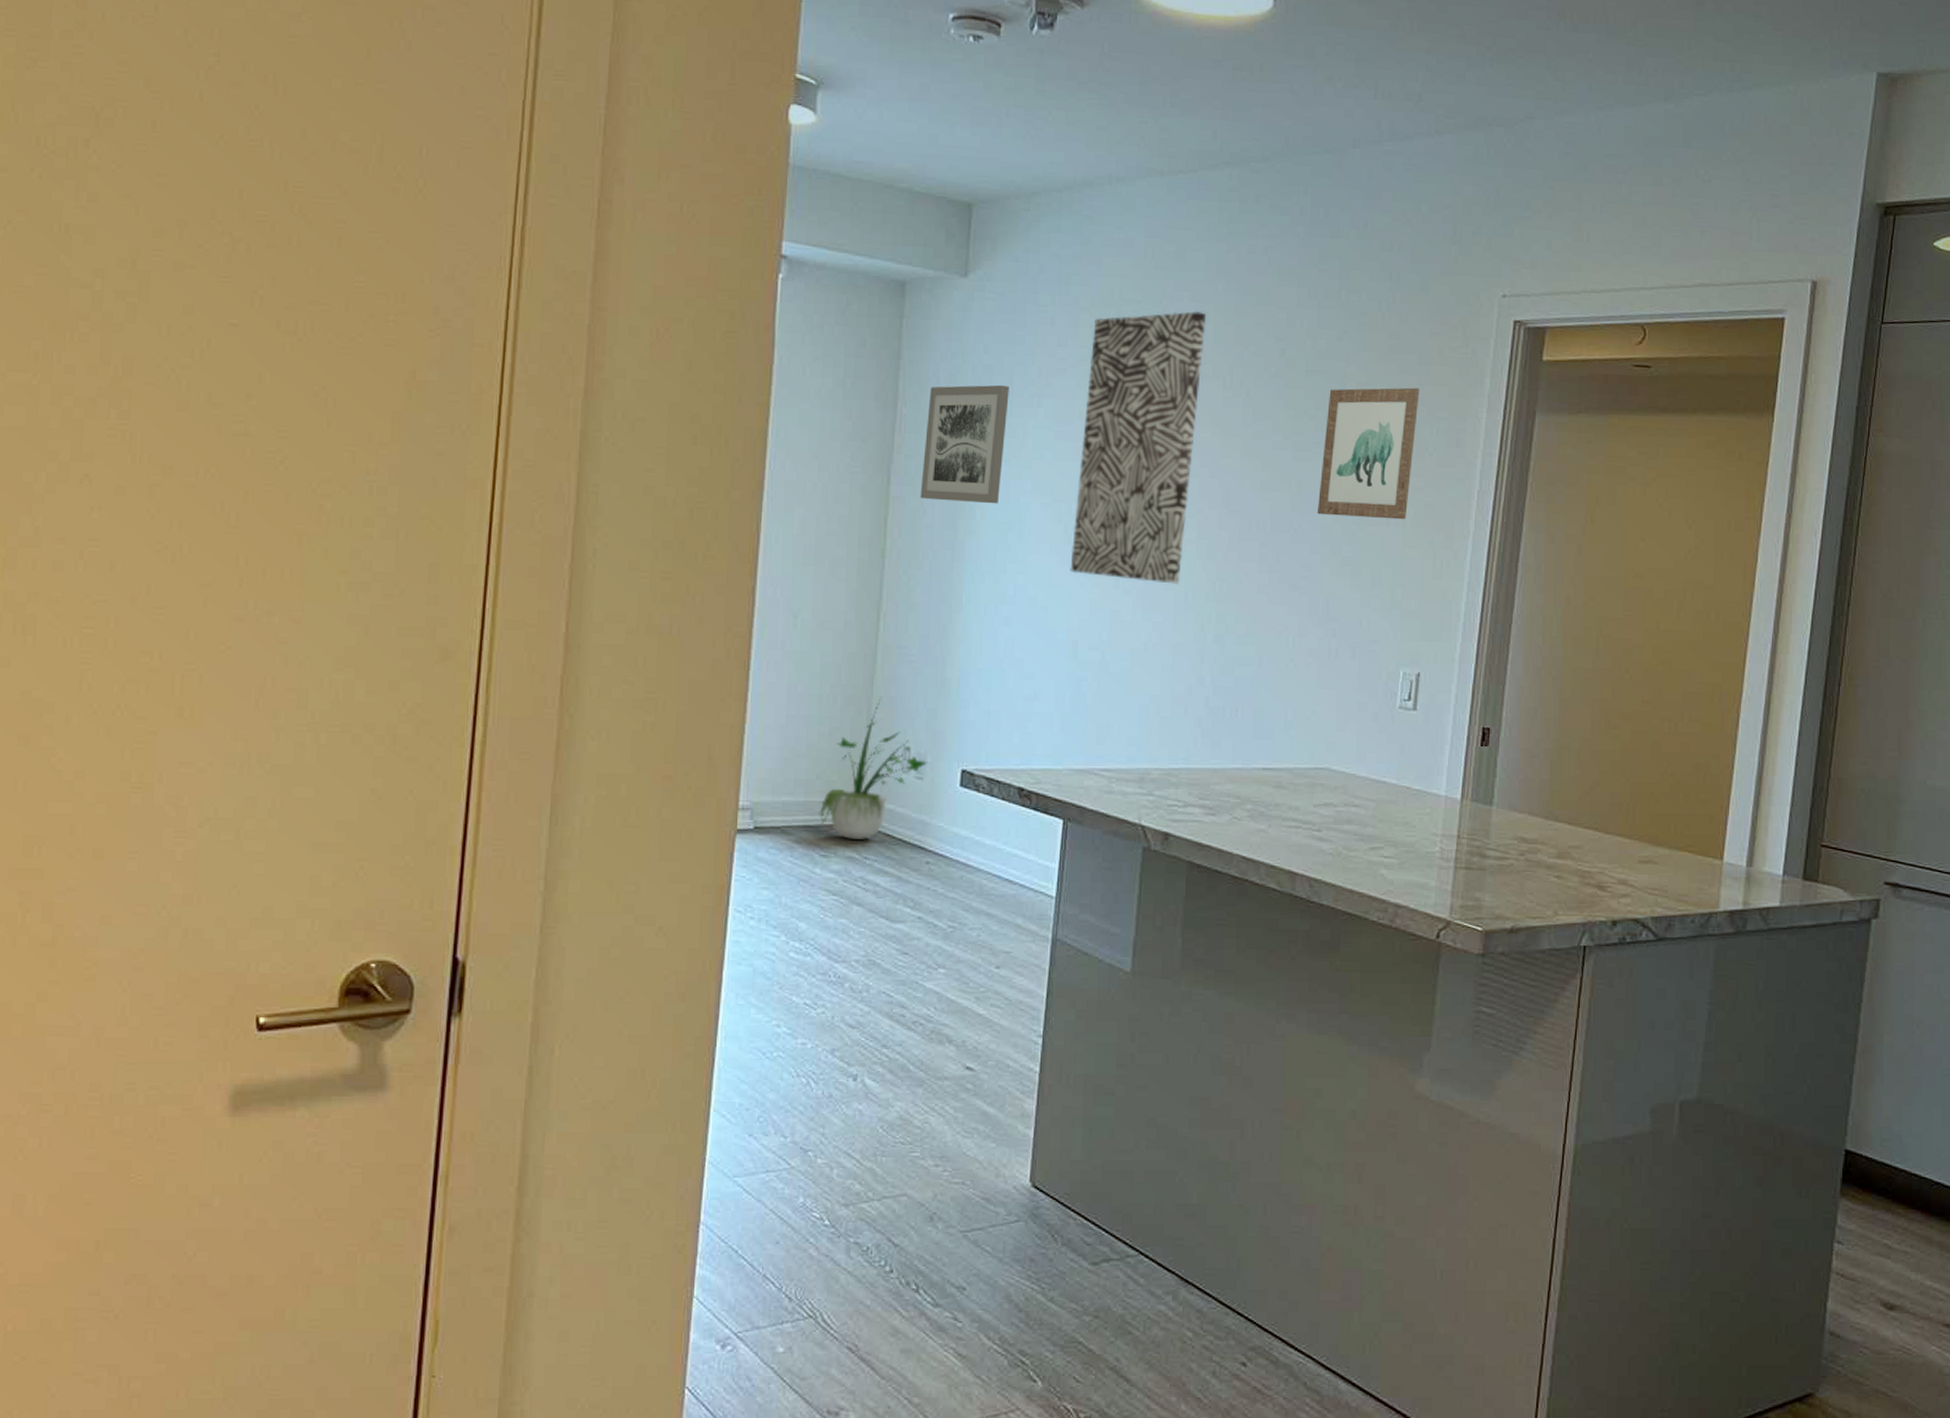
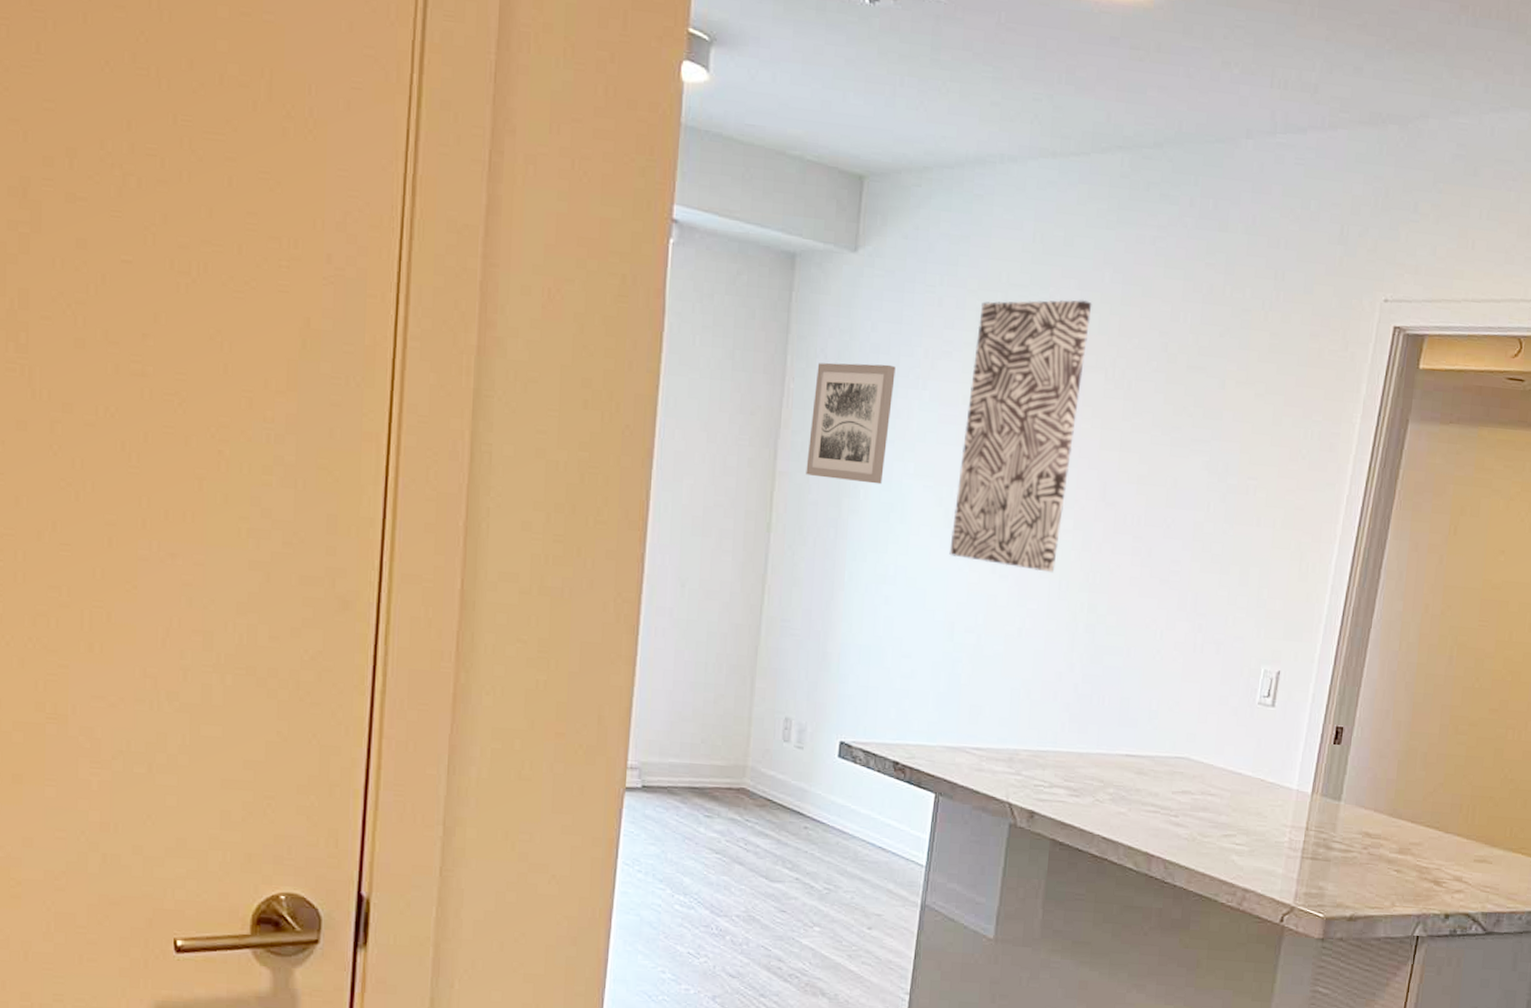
potted plant: present [818,699,928,839] -> none [703,669,808,803]
wall art: present [1317,387,1420,520] -> none [1190,386,1297,521]

